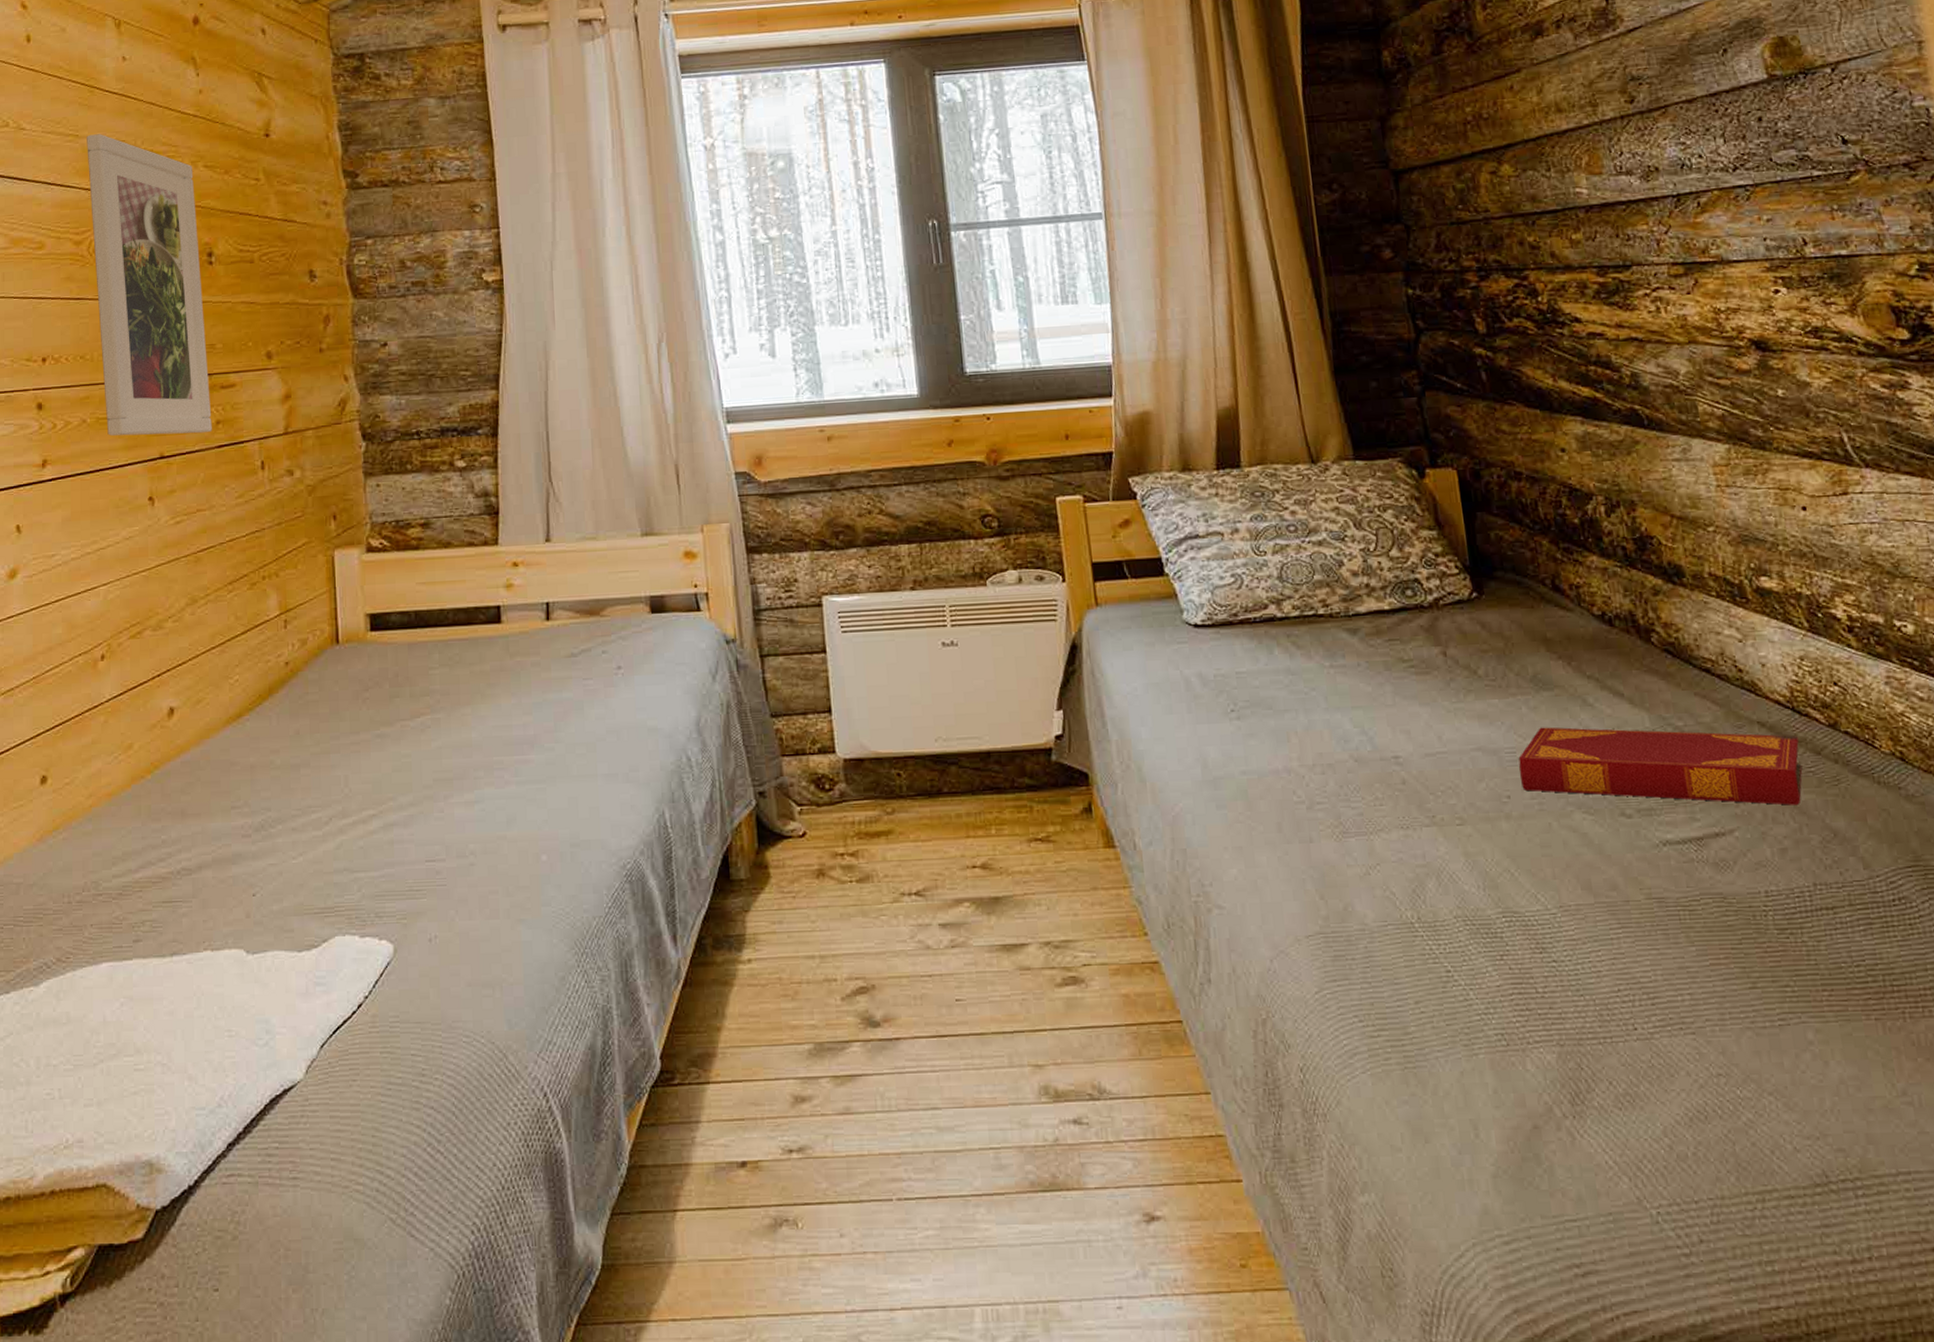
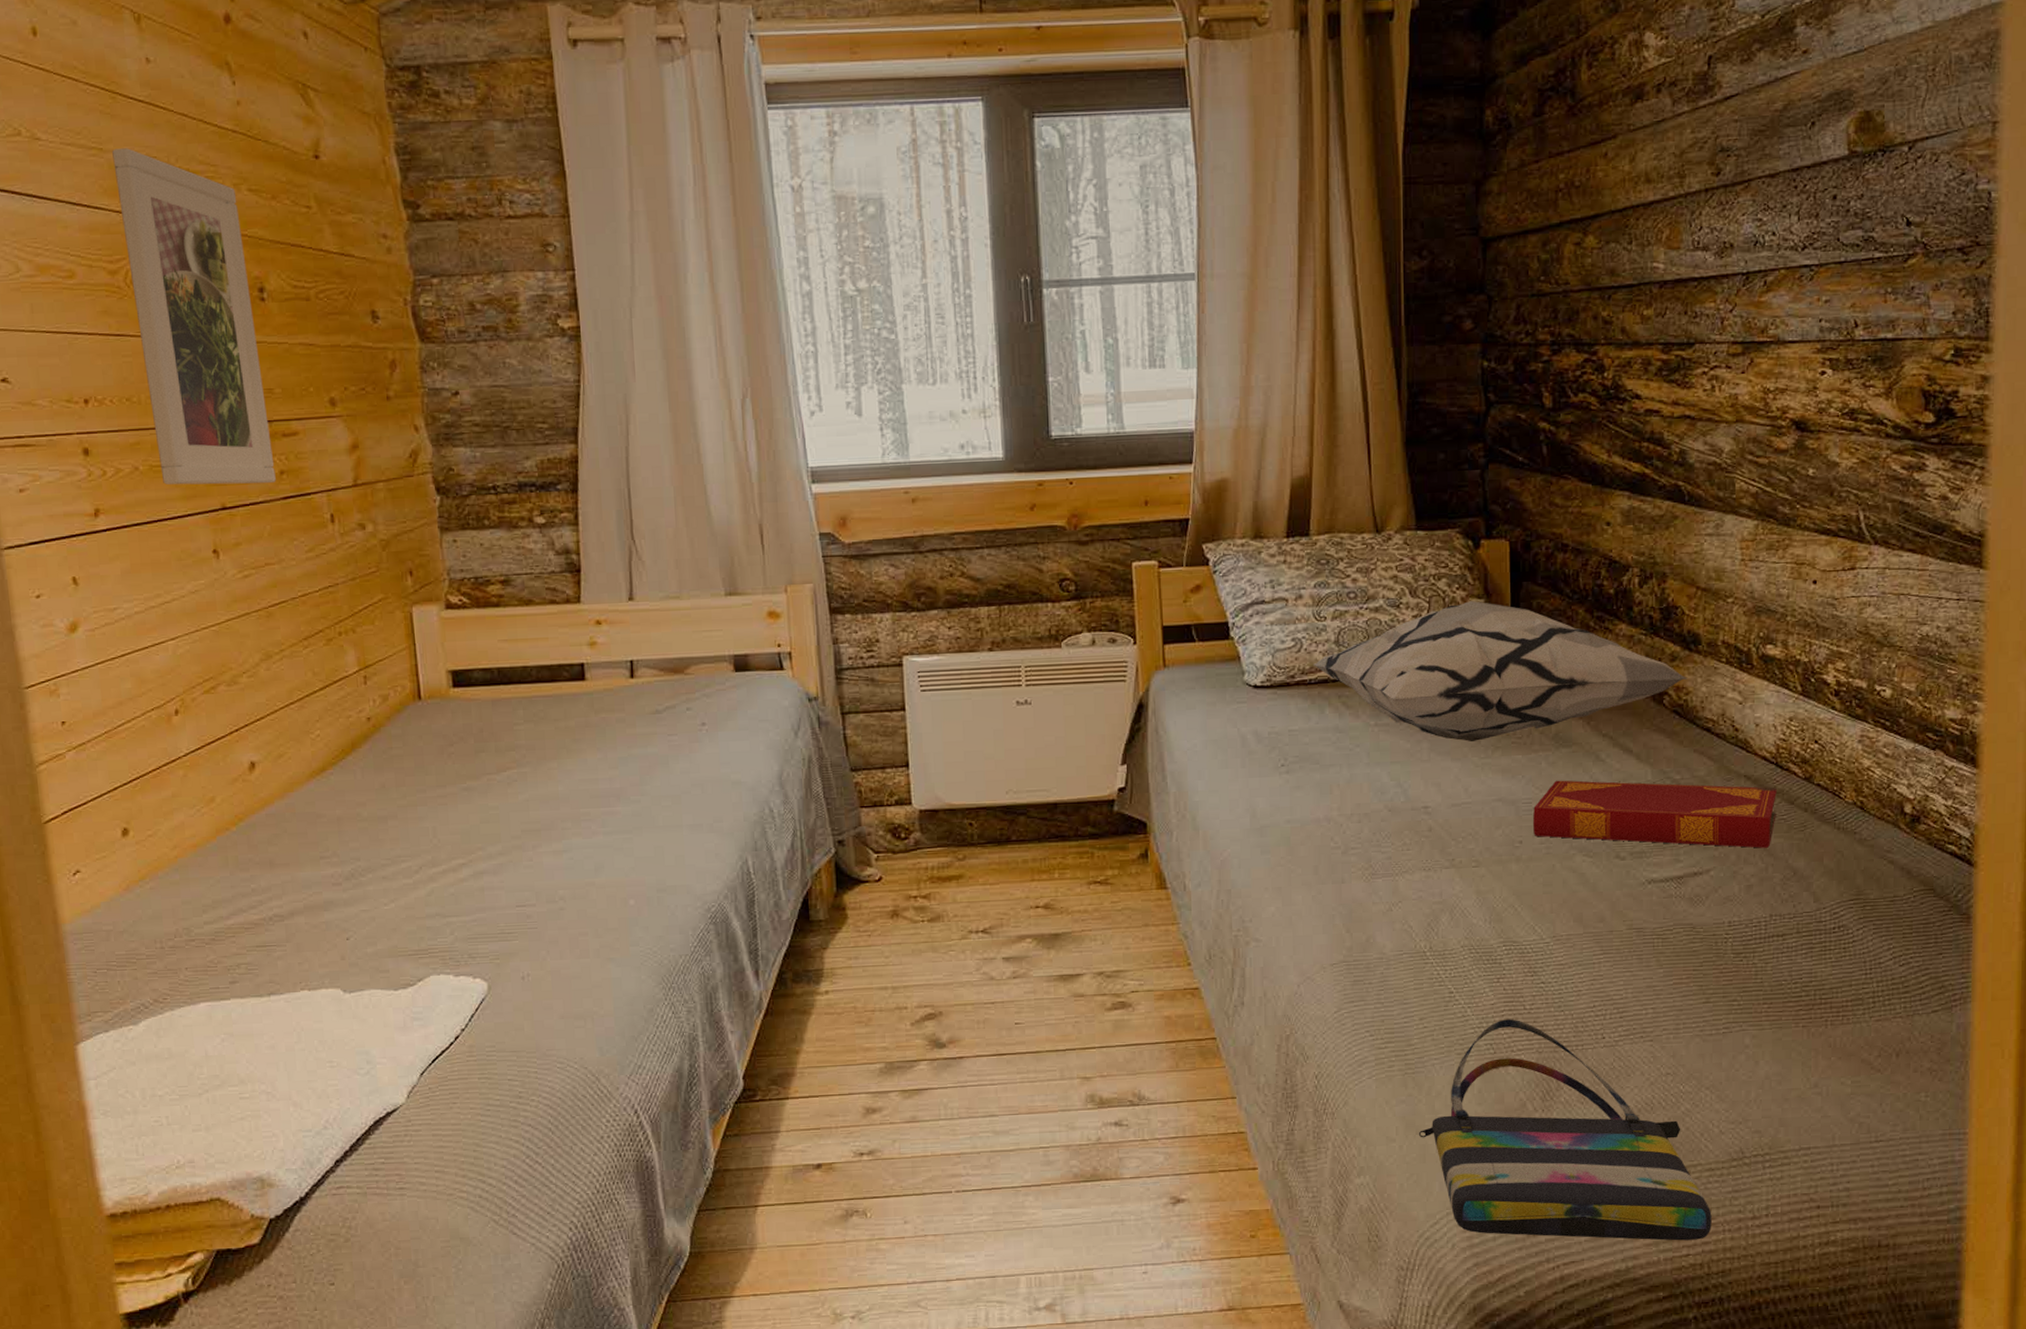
decorative pillow: none [1257,533,1675,684] -> present [1313,601,1687,741]
tote bag: none [1428,1004,1803,1289] -> present [1418,1019,1712,1241]

